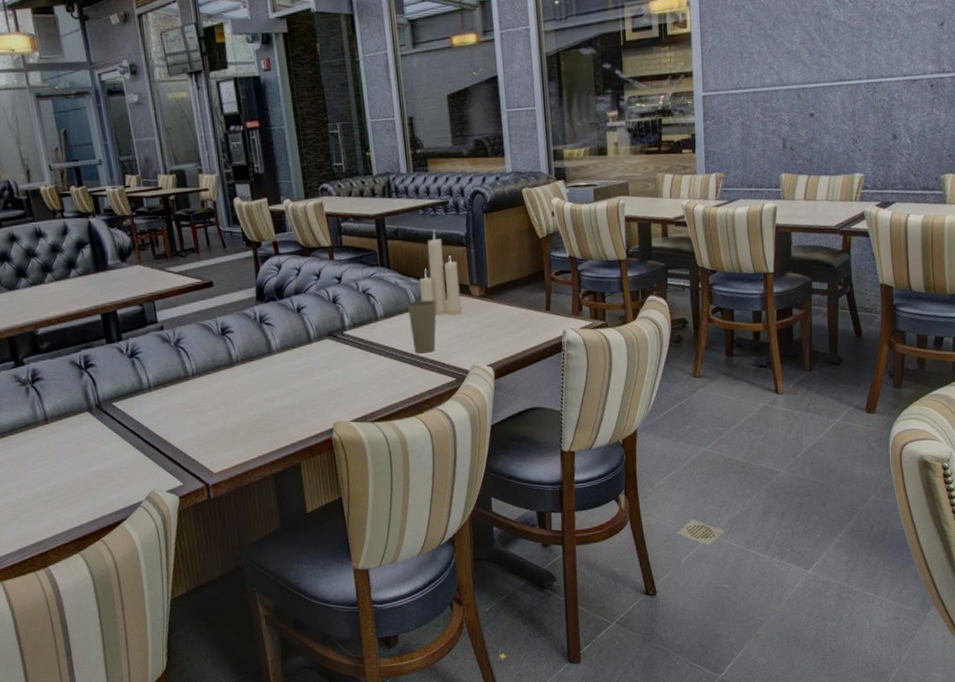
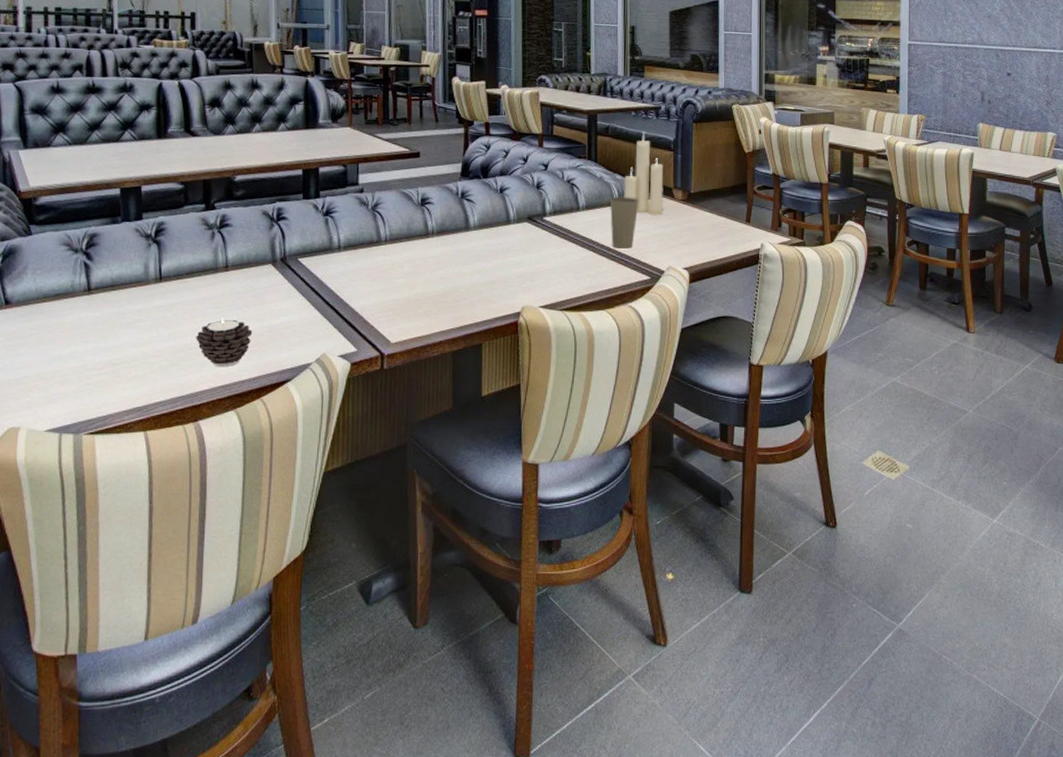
candle: none [30,468,83,516] -> present [196,318,253,368]

